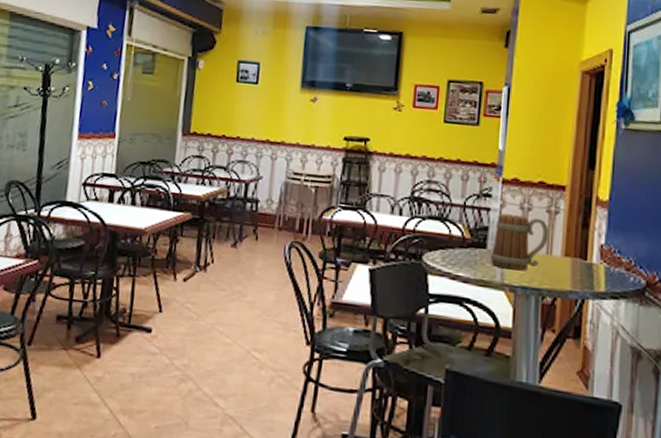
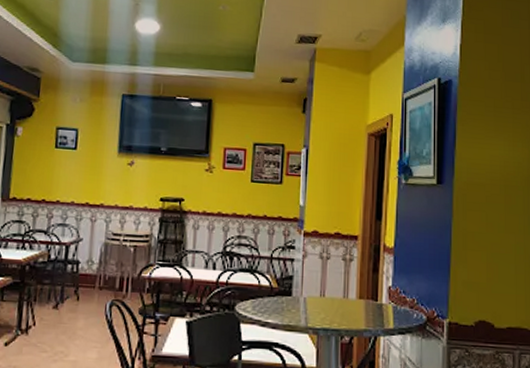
beer mug: present [491,213,549,271] -> none [296,263,345,314]

